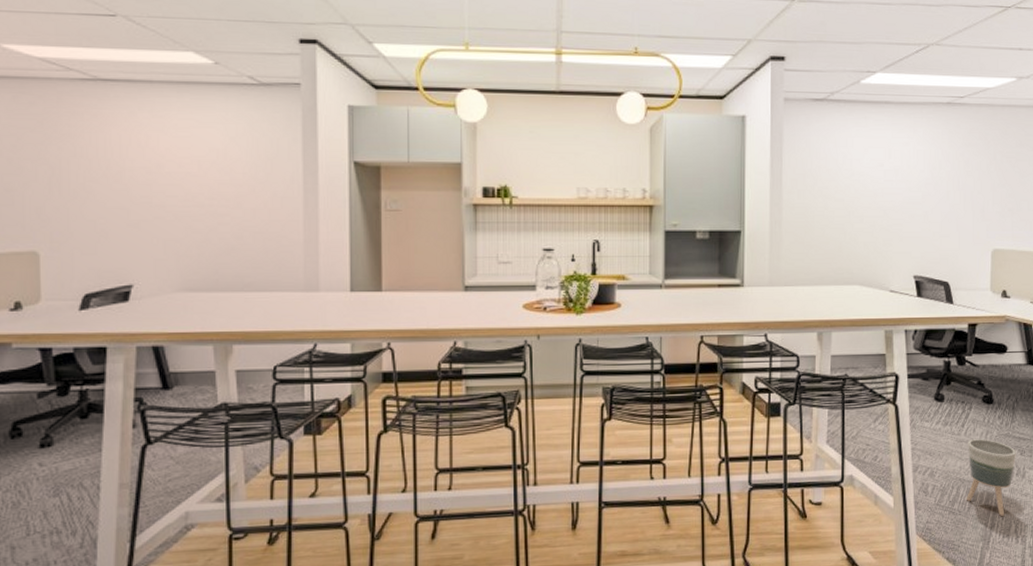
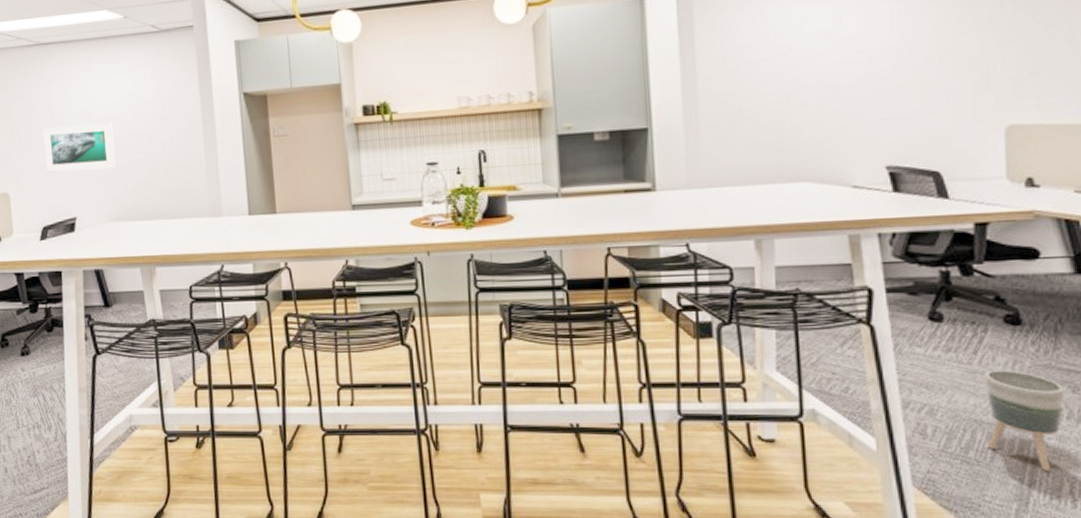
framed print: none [94,178,191,231] -> present [43,122,116,173]

